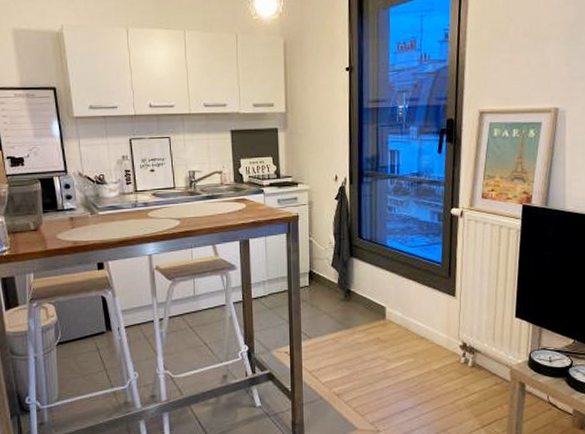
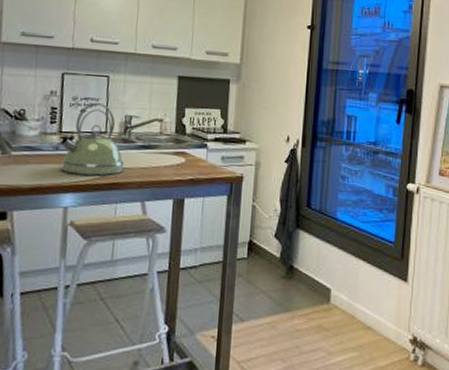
kettle: none [135,162,195,227] -> present [58,102,125,176]

